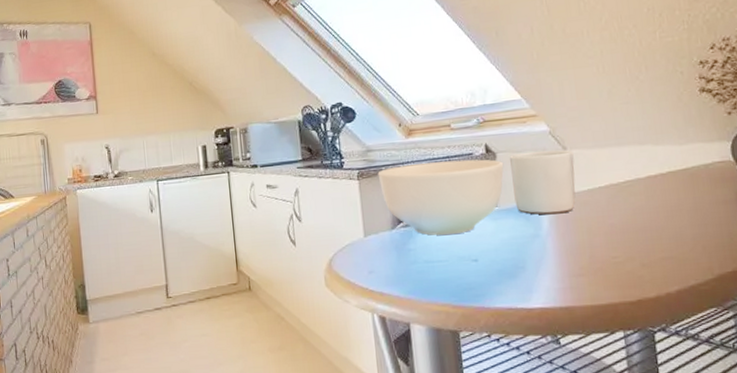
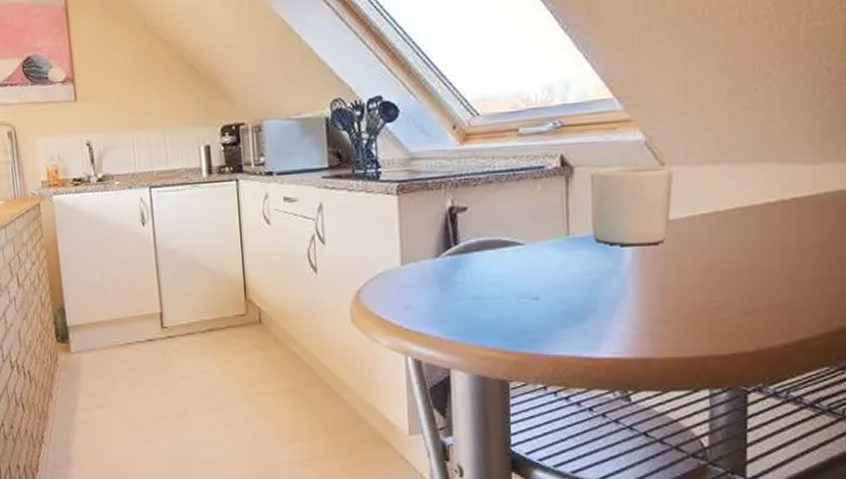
bowl: present [377,159,504,235] -> none [422,174,583,267]

